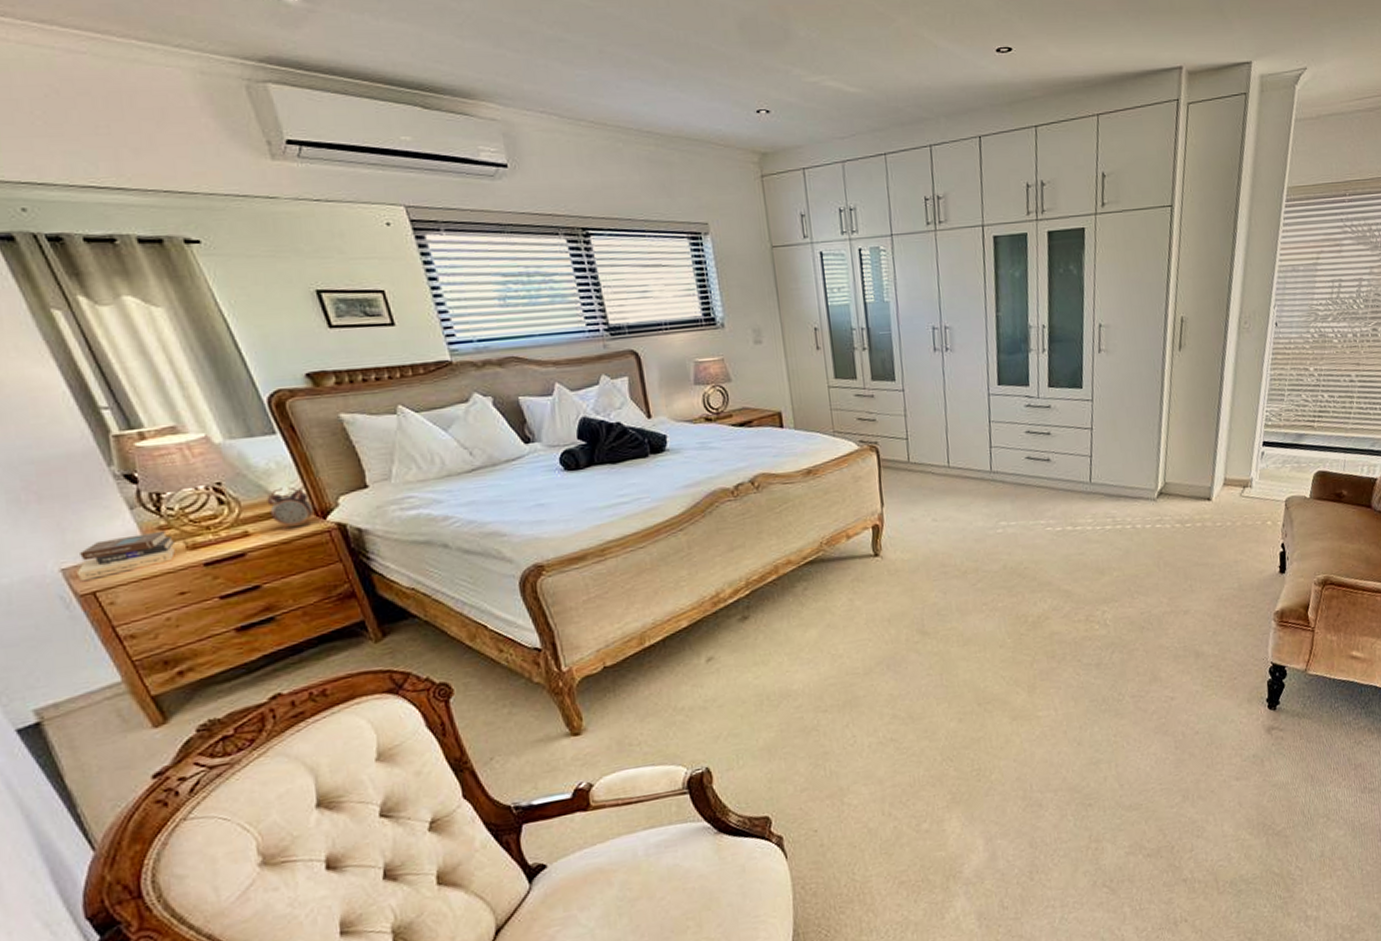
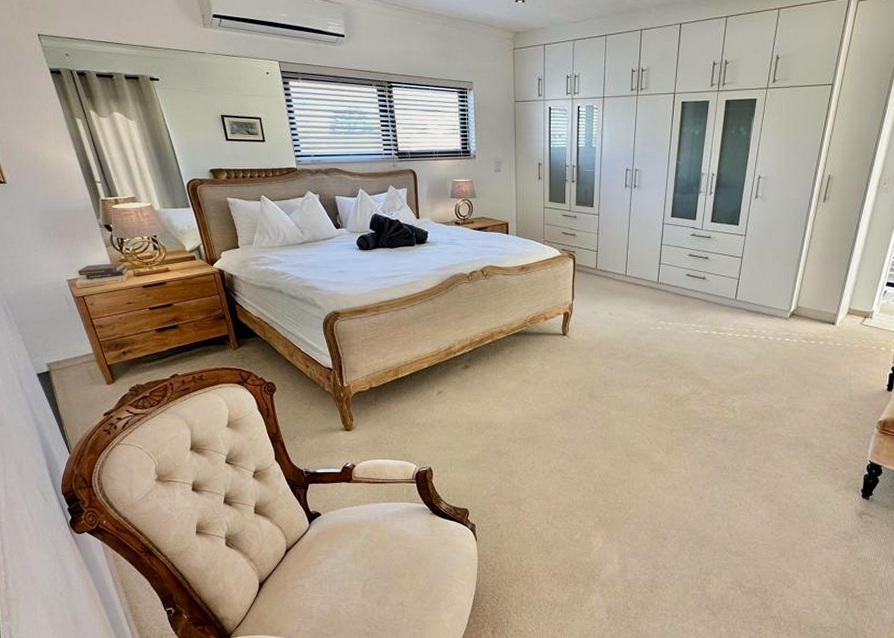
alarm clock: present [266,486,313,529] -> none [181,243,206,269]

